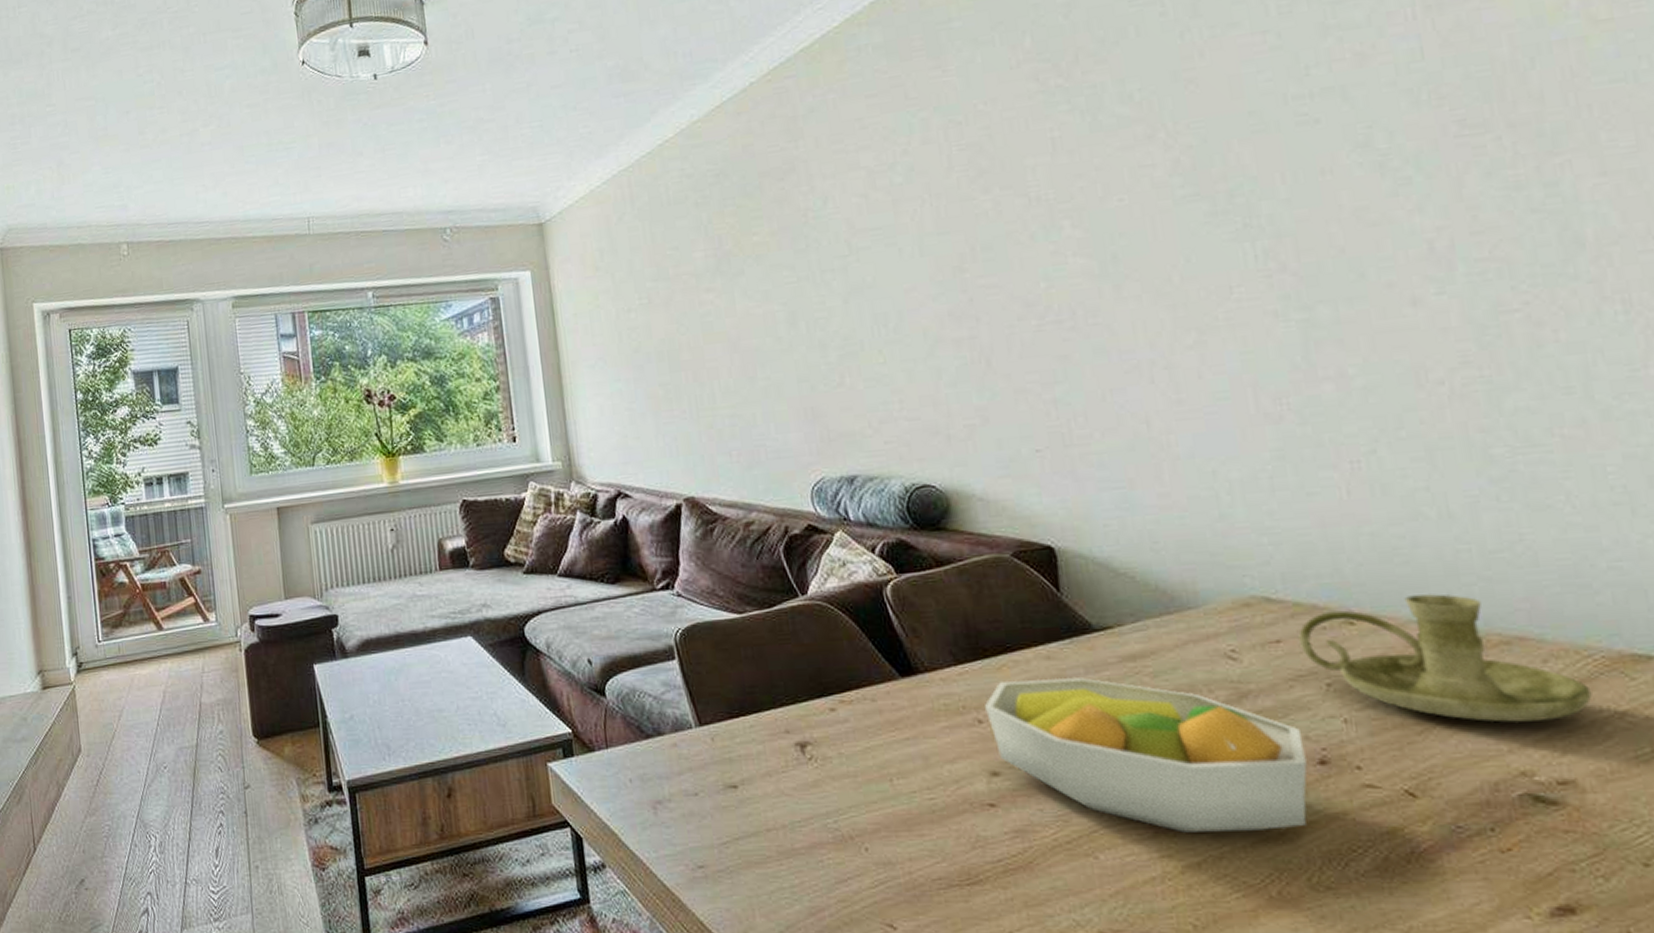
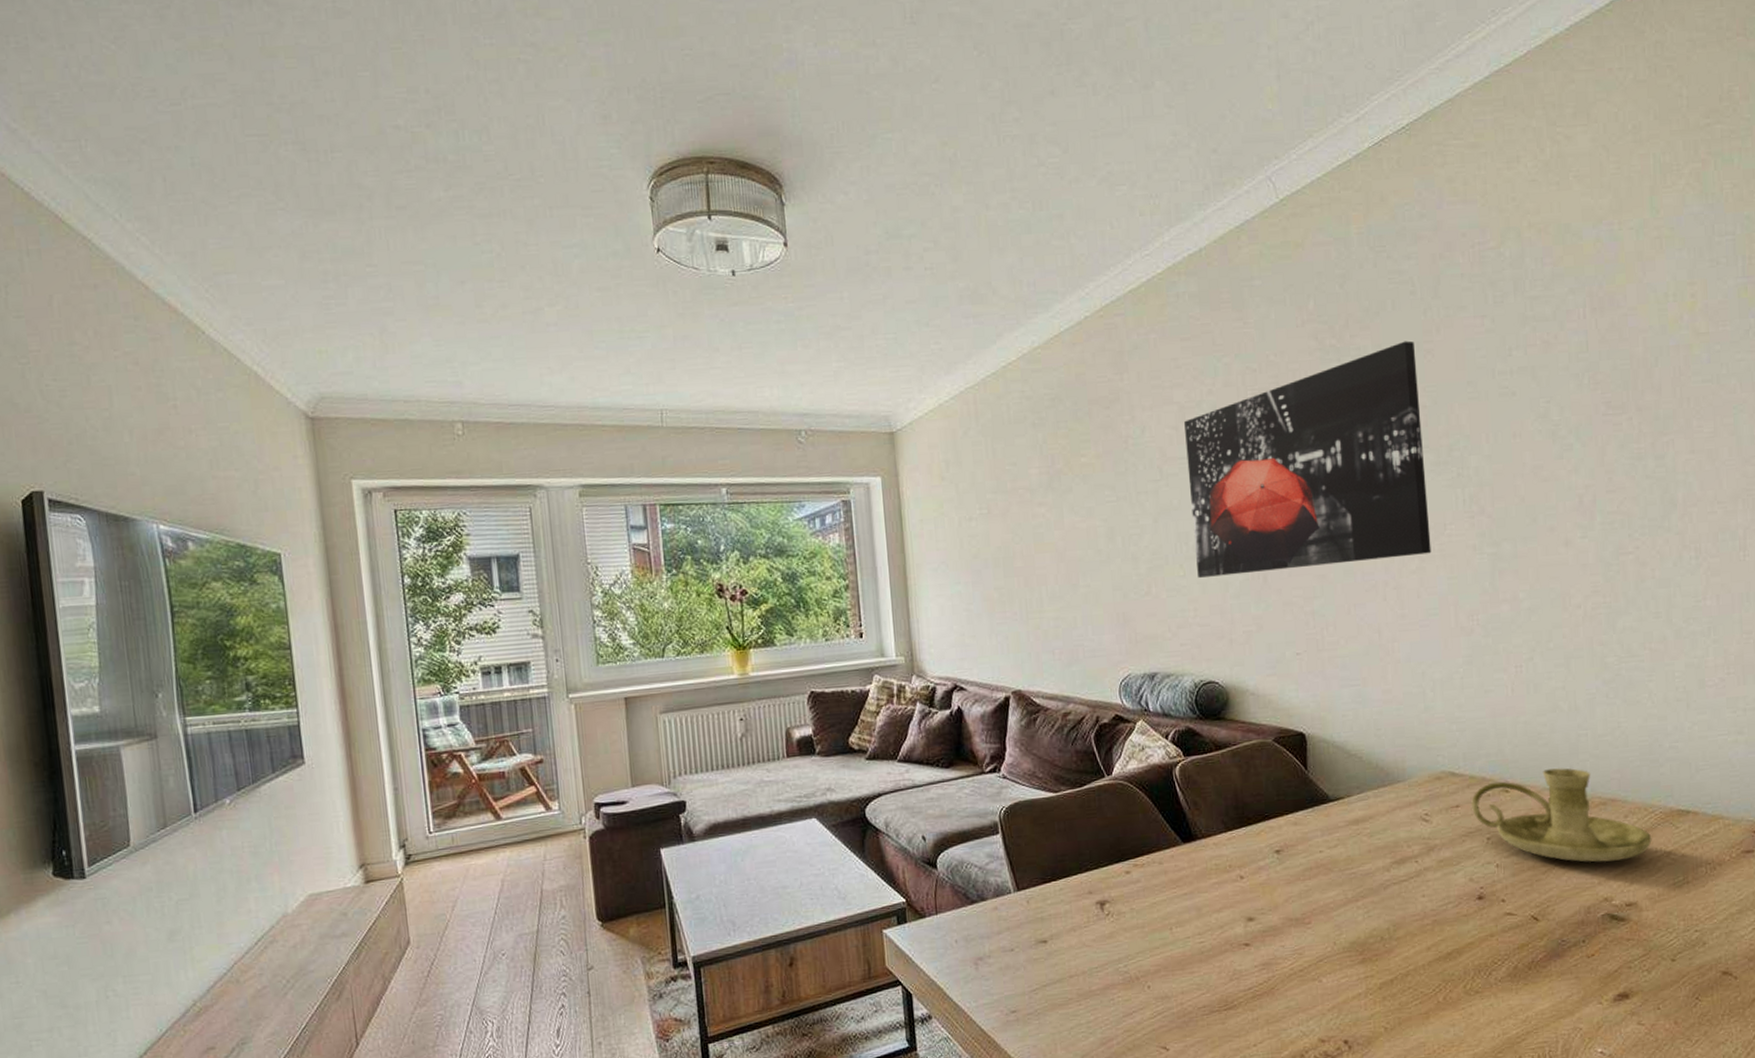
wall art: none [875,70,1214,364] -> present [1184,340,1431,578]
fruit bowl: present [984,676,1307,833] -> none [1245,838,1470,958]

